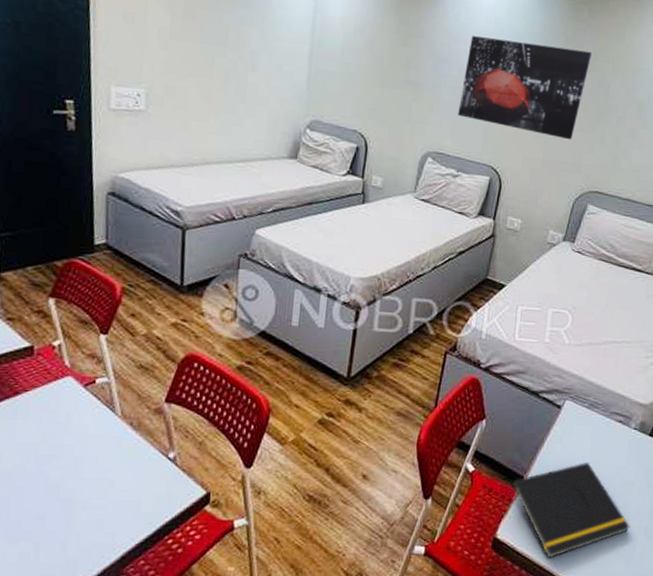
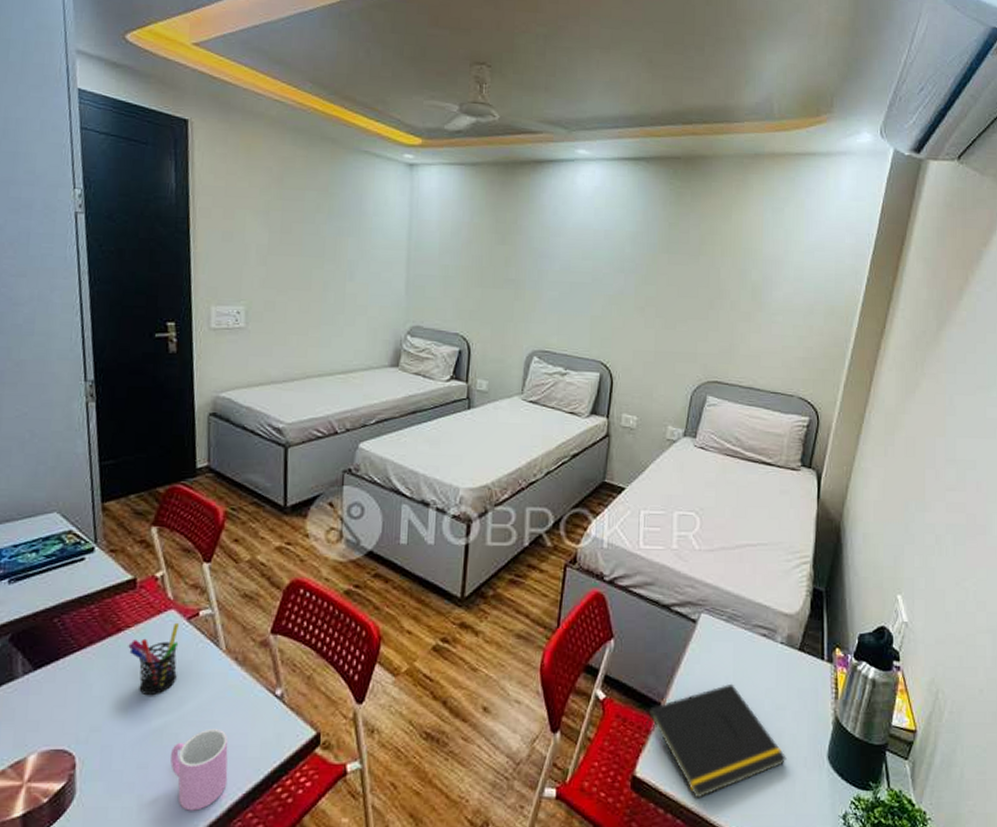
pen holder: none [25,389,76,454] -> present [128,624,179,696]
cup: none [67,485,123,557] -> present [170,728,228,811]
wall art: present [458,36,592,140] -> none [562,229,697,329]

